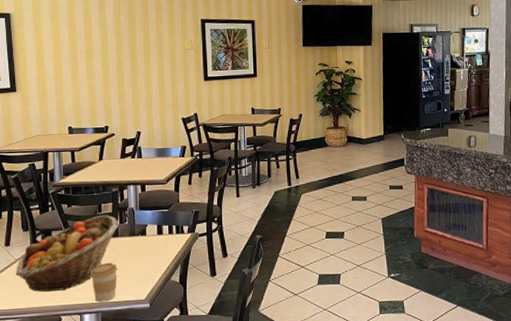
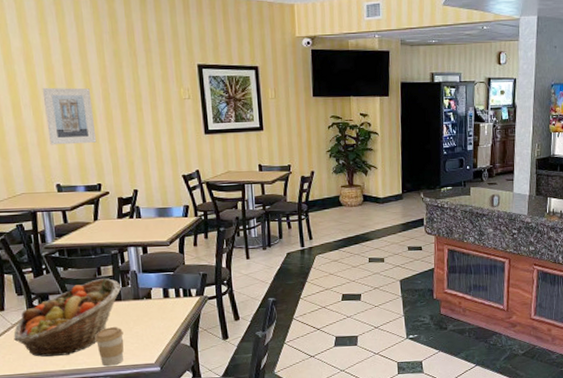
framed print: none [64,40,108,92] -> present [42,87,97,145]

